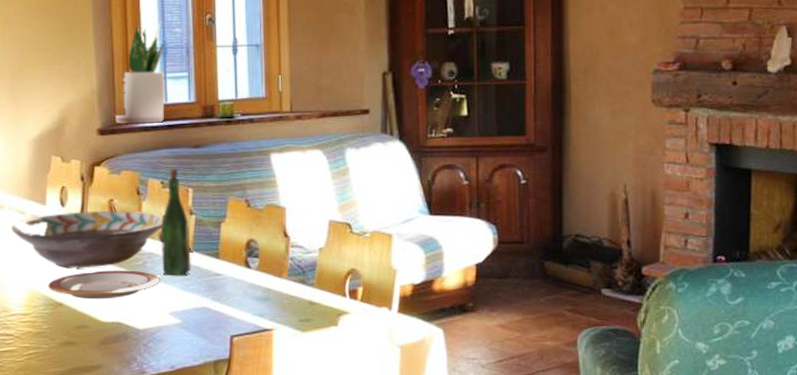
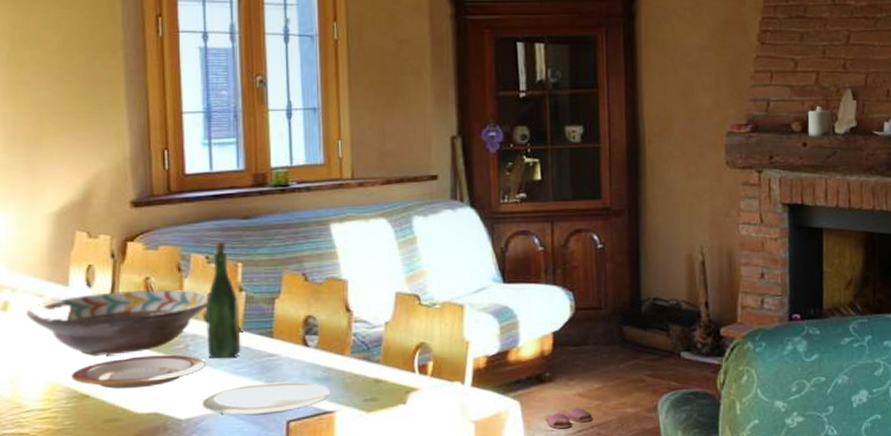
planter: present [115,21,166,124] -> none [152,84,211,195]
plate: none [157,300,270,329] -> present [202,382,331,416]
slippers: none [466,337,513,358] -> present [544,406,593,429]
candle: none [738,43,766,75] -> present [808,106,833,137]

